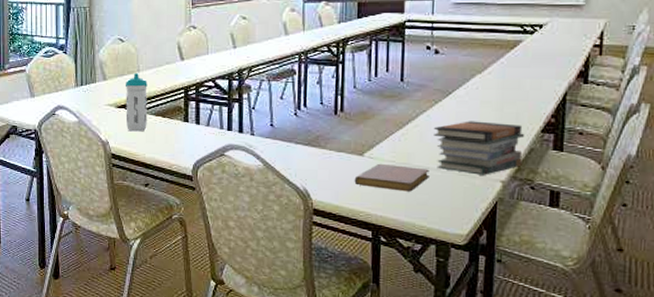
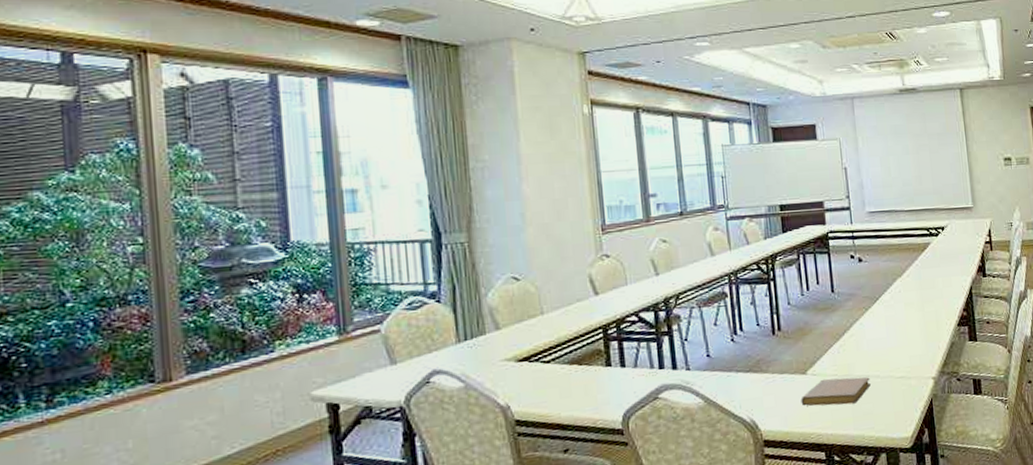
water bottle: present [126,73,147,132] -> none [526,316,560,389]
book stack: present [434,121,525,175] -> none [868,321,947,376]

